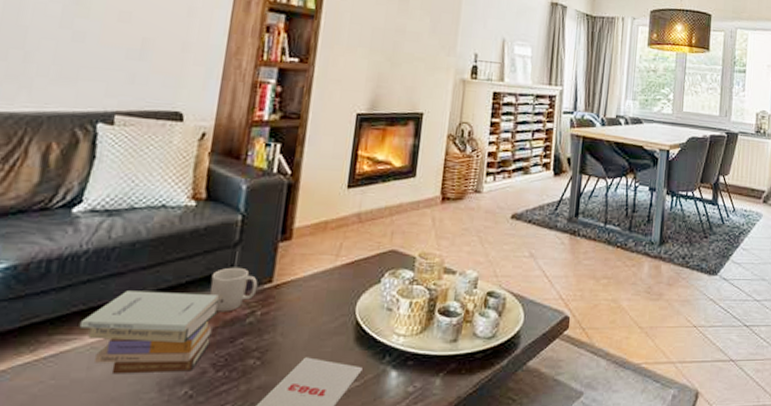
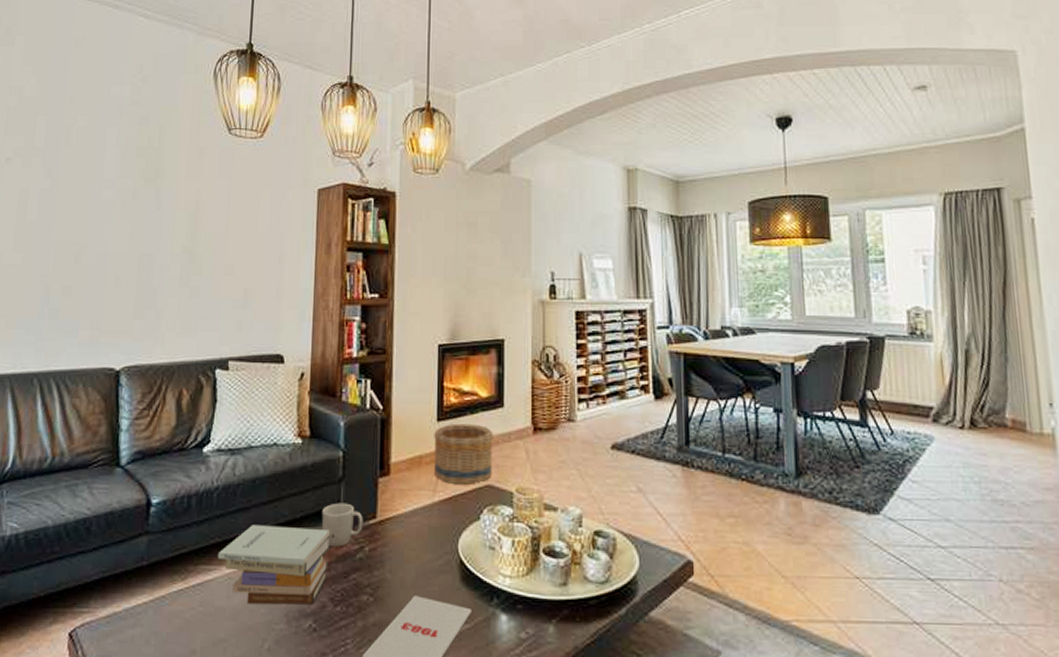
basket: none [339,191,403,249] -> present [434,423,493,484]

